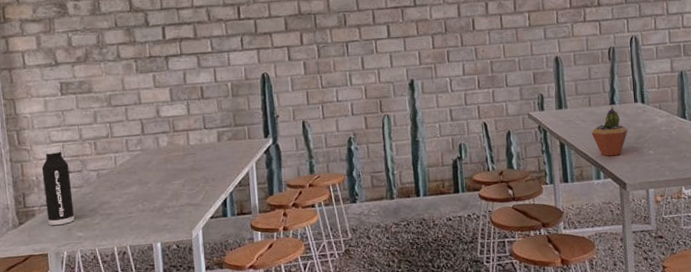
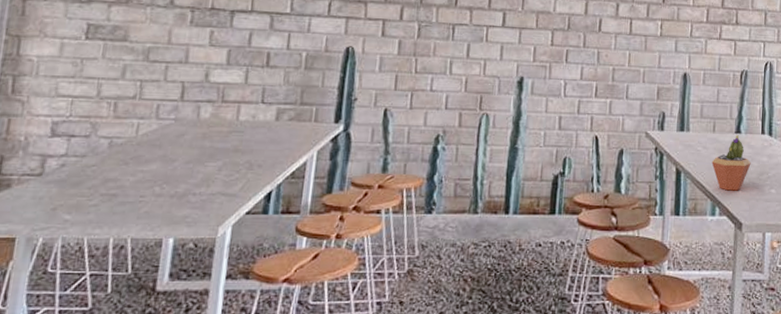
water bottle: present [41,147,75,226] -> none [26,102,74,203]

